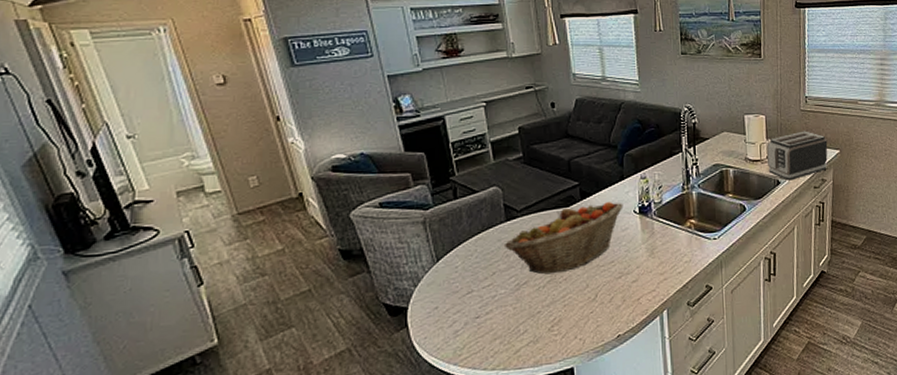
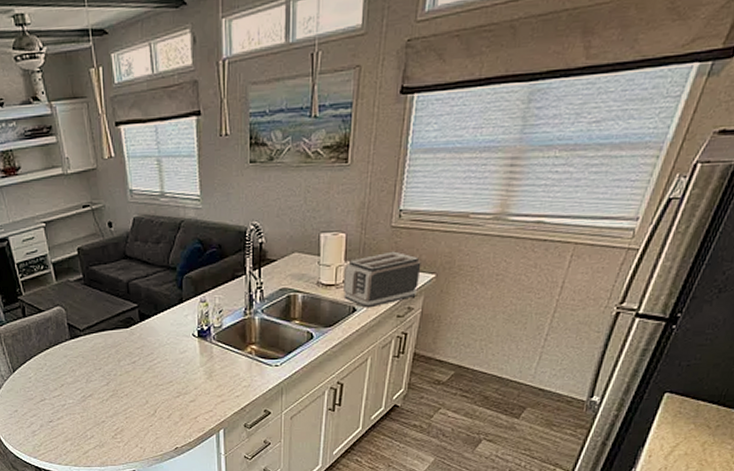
fruit basket: present [505,202,623,275] -> none [70,325,182,389]

